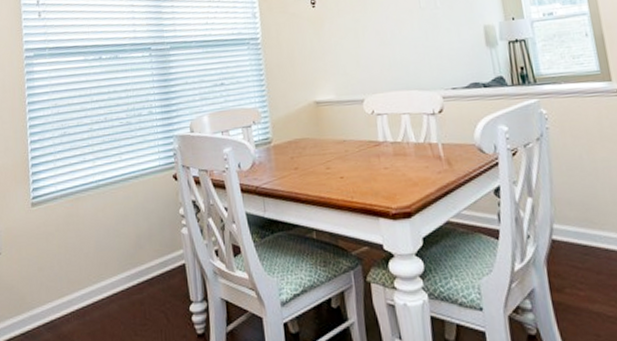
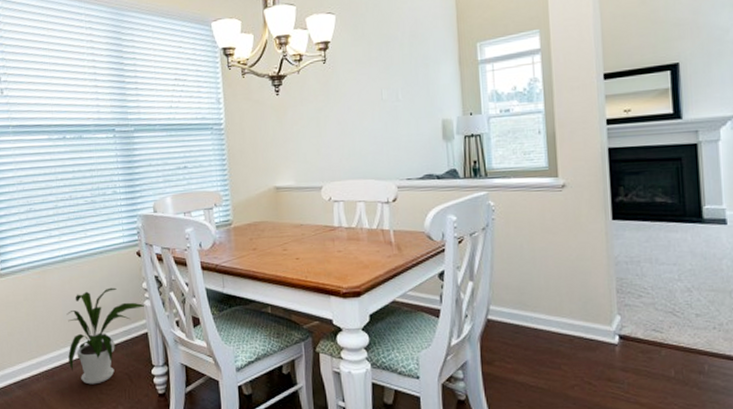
house plant: none [99,214,182,325] -> present [66,287,145,385]

